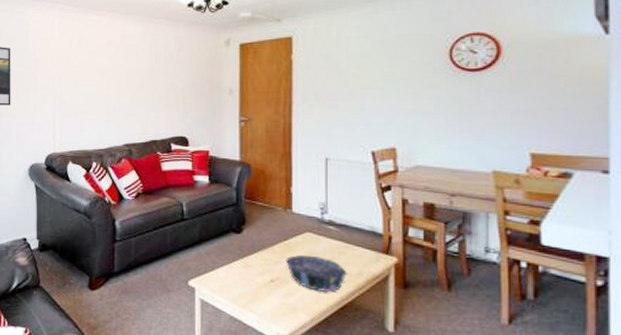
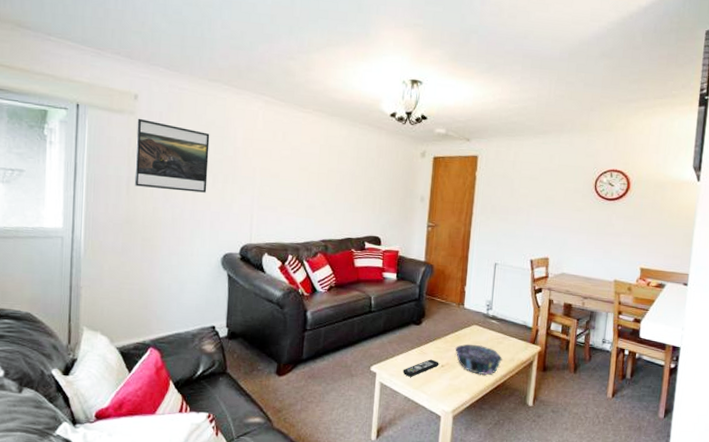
remote control: none [225,273,268,293] -> present [403,359,439,377]

